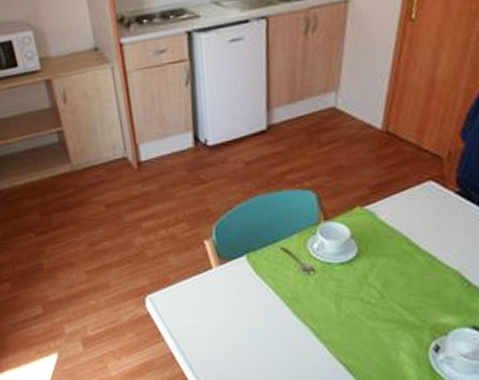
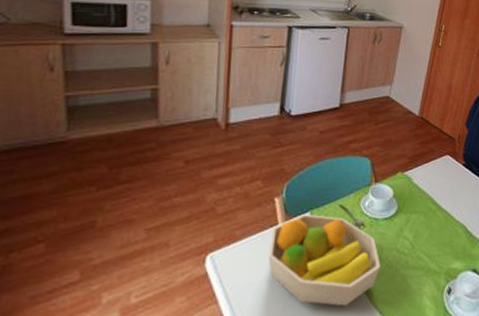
fruit bowl: none [206,257,340,354] -> present [267,214,381,306]

